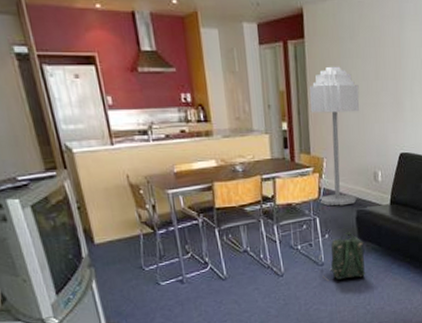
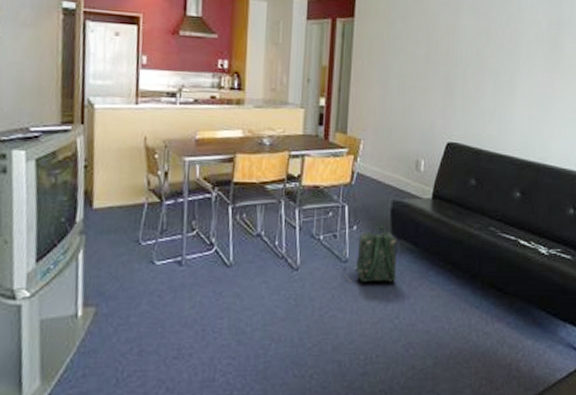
floor lamp: present [309,66,360,206] -> none [349,46,407,195]

